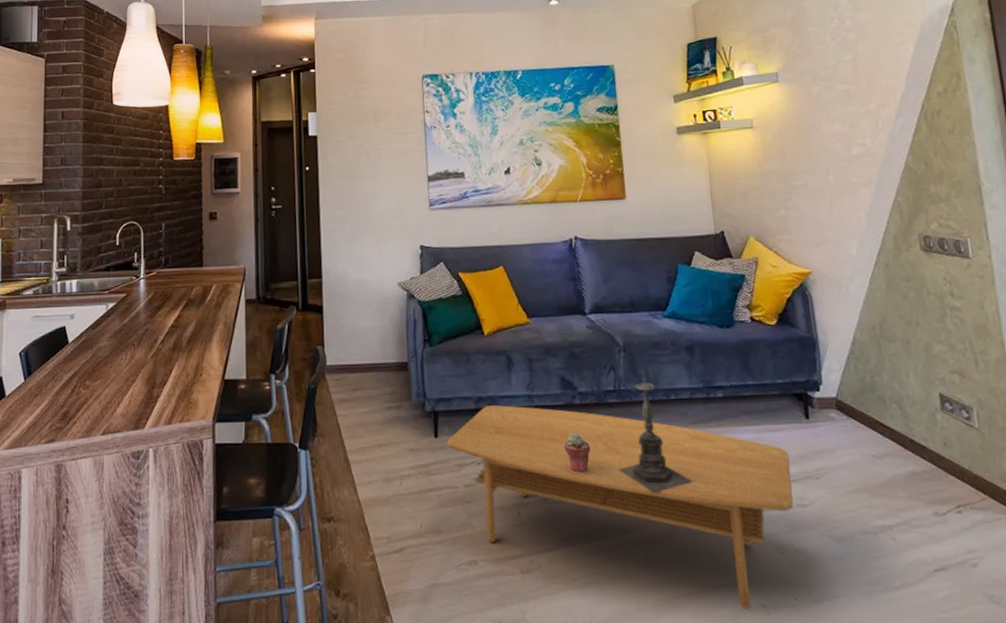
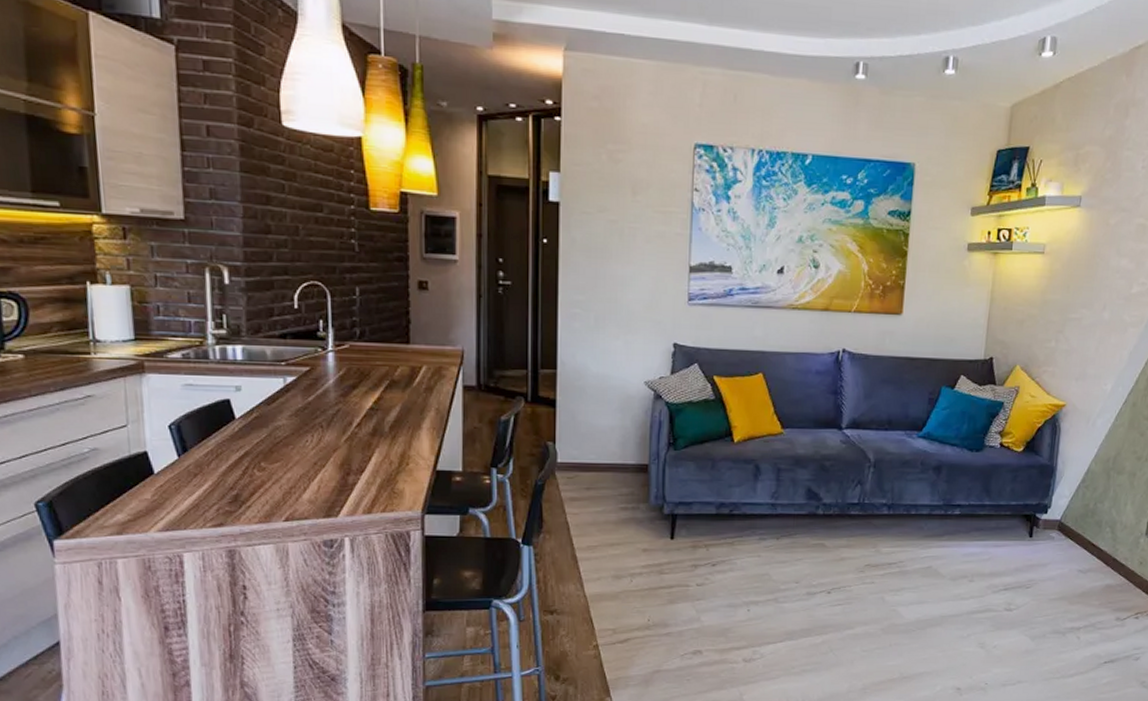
coffee table: present [447,405,794,609] -> none [683,511,1008,691]
potted succulent: present [564,433,591,473] -> none [801,541,827,576]
candle holder: present [618,370,693,493] -> none [849,486,917,596]

